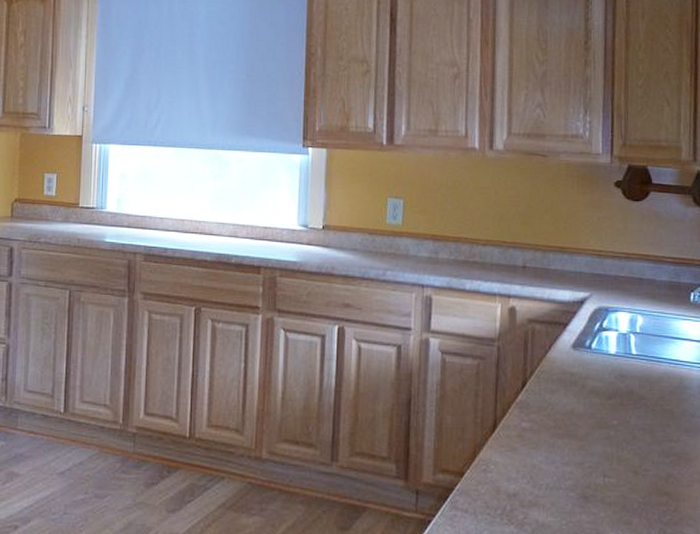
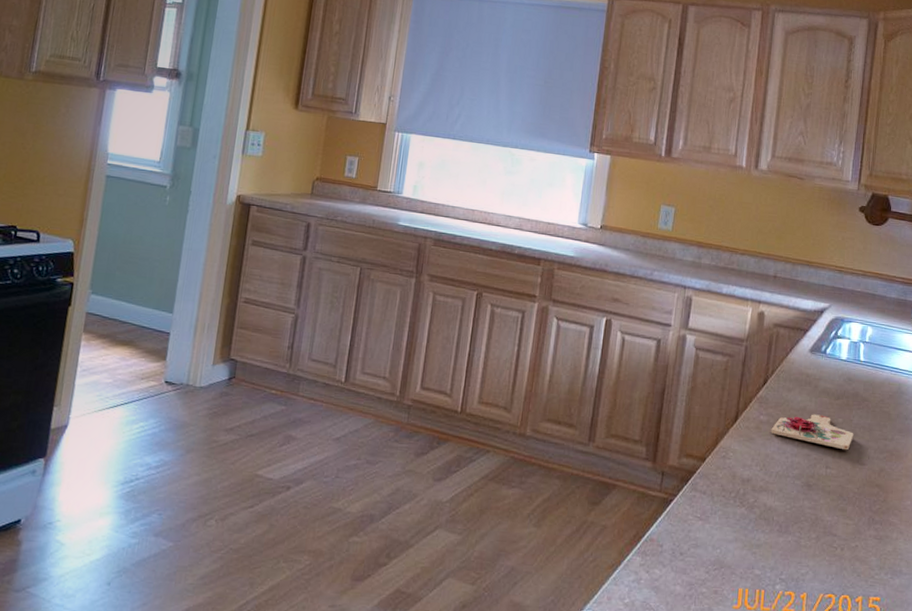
cutting board: none [535,417,633,456] -> present [771,414,854,451]

